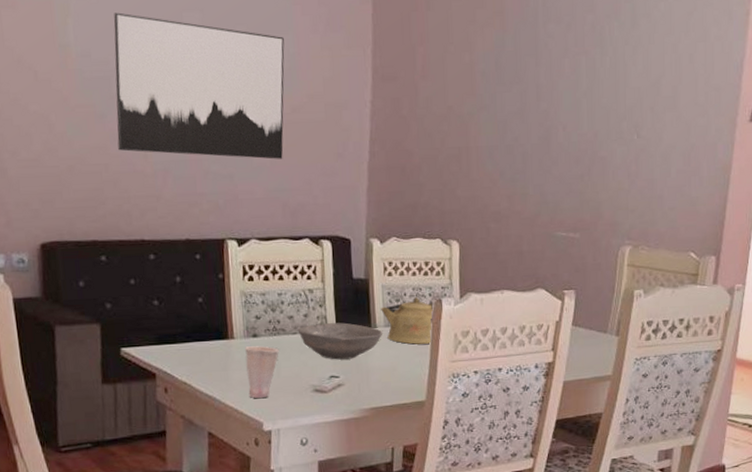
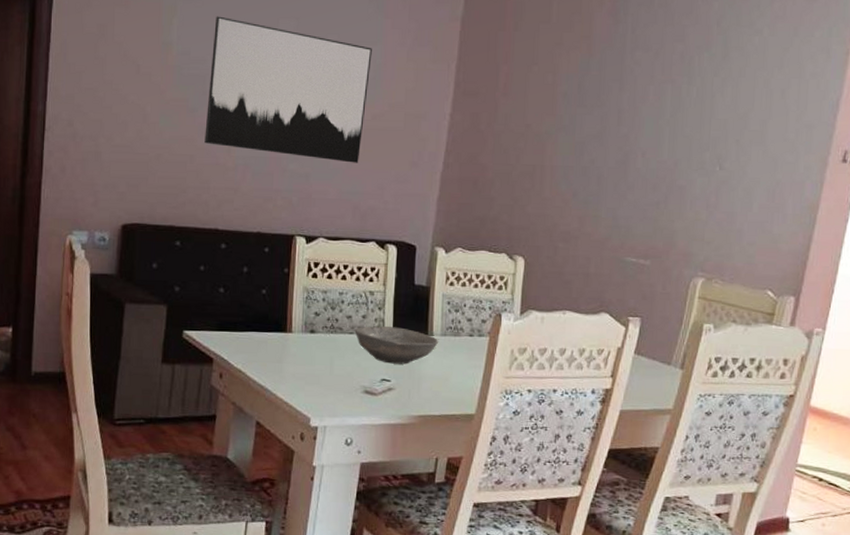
cup: present [245,346,279,399] -> none [300,341,334,394]
kettle: present [381,296,434,345] -> none [439,308,493,357]

